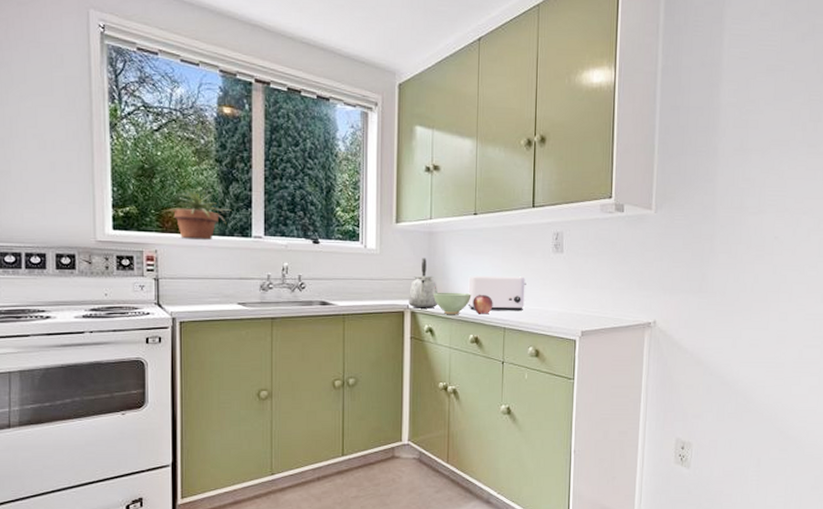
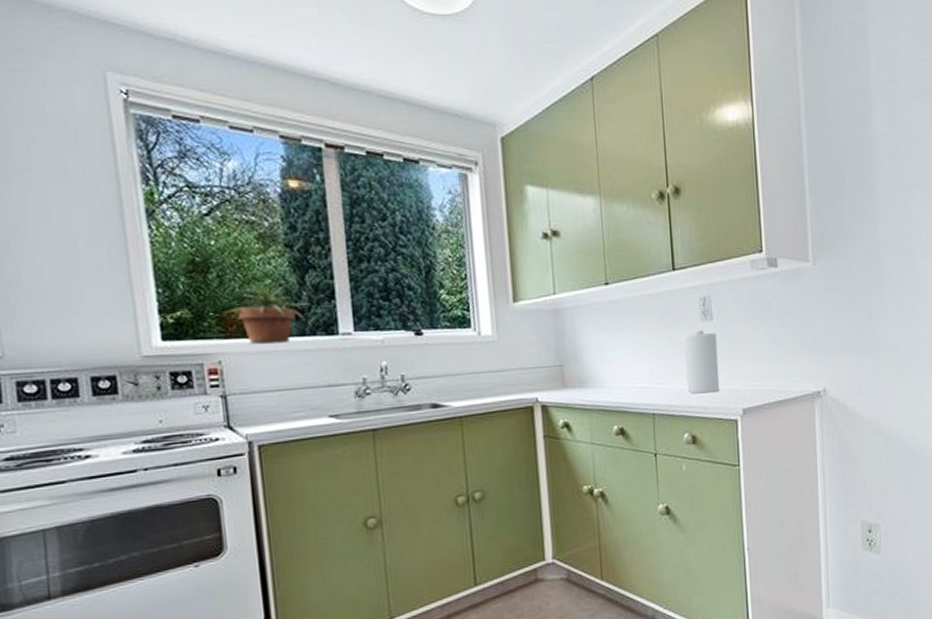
kettle: present [409,258,438,309] -> none [537,341,573,401]
bowl: present [432,292,472,314] -> none [565,377,612,404]
toaster: present [468,275,526,312] -> none [605,352,674,396]
fruit: present [472,294,493,315] -> none [613,376,638,401]
paper towel holder: none [535,260,565,315] -> present [682,330,720,394]

